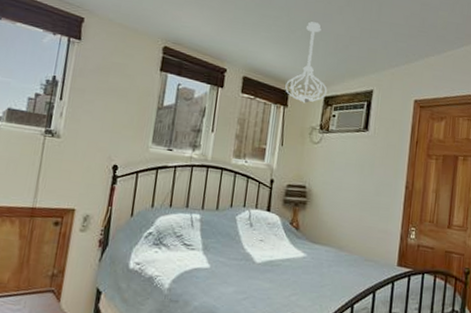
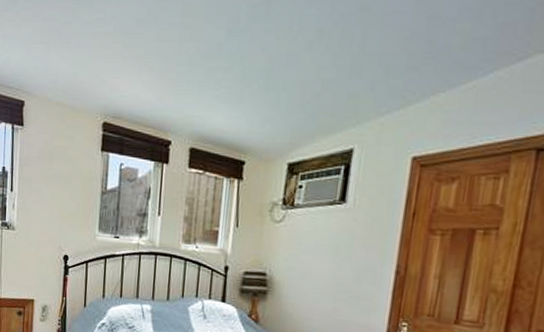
ceiling light fixture: present [285,21,328,104] -> none [239,68,292,174]

